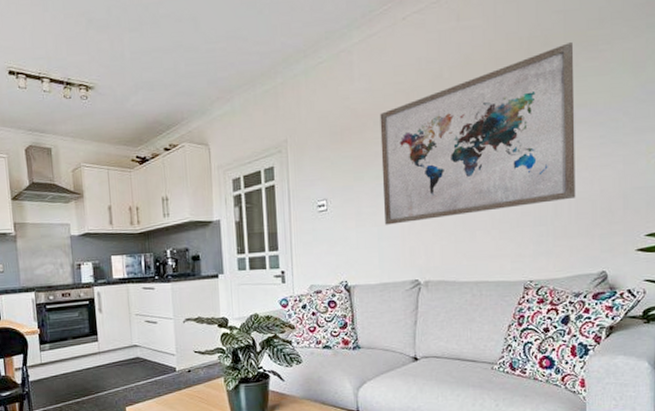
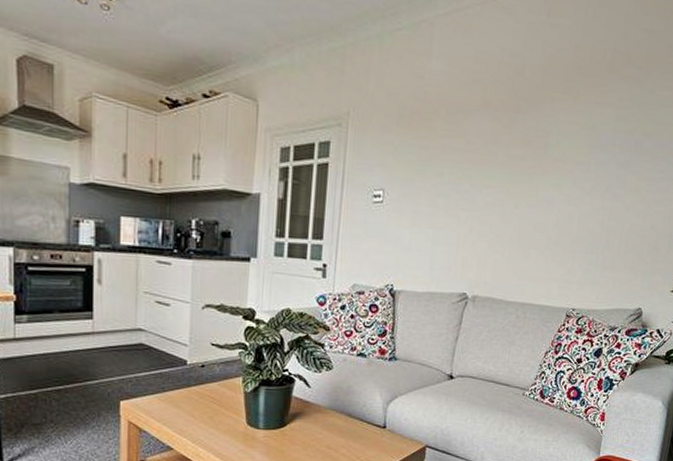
wall art: present [380,42,576,225] -> none [442,65,652,231]

